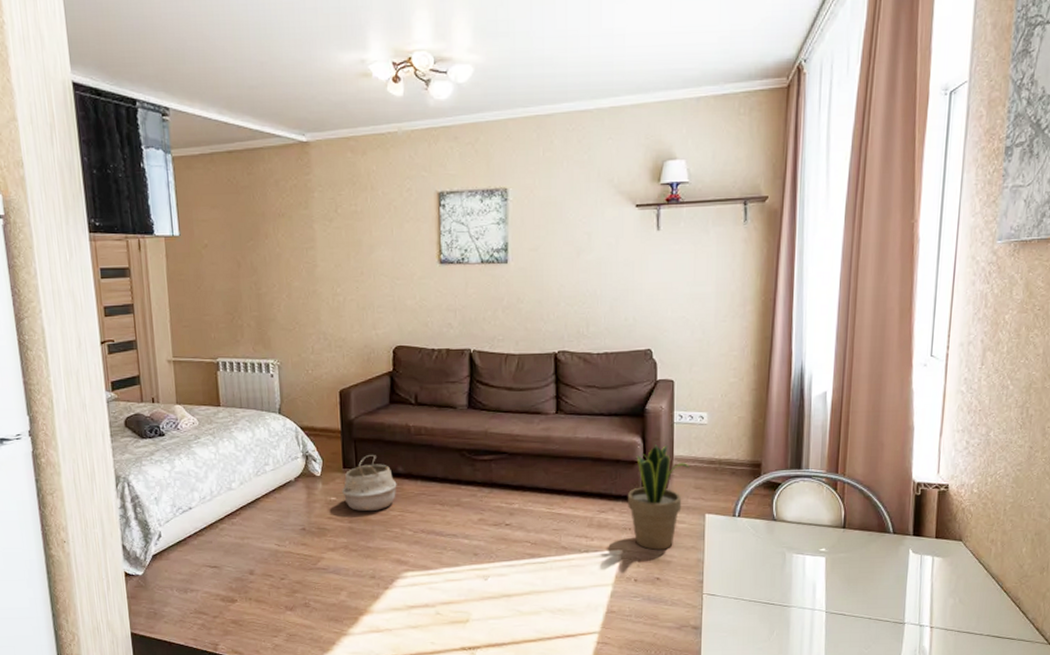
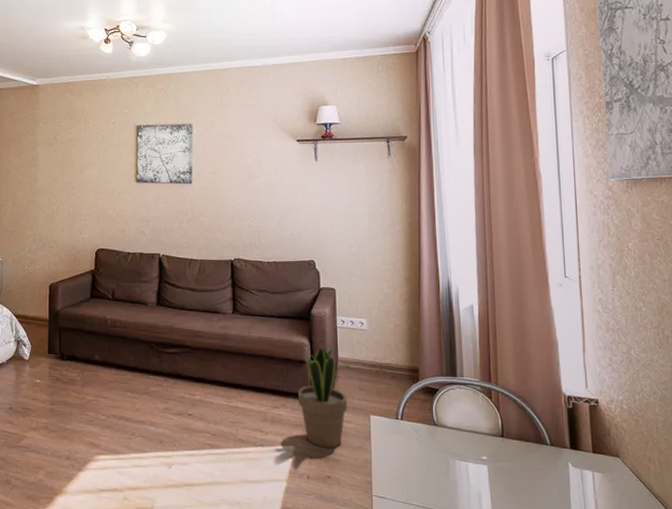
woven basket: present [341,455,397,512] -> none [45,343,94,395]

